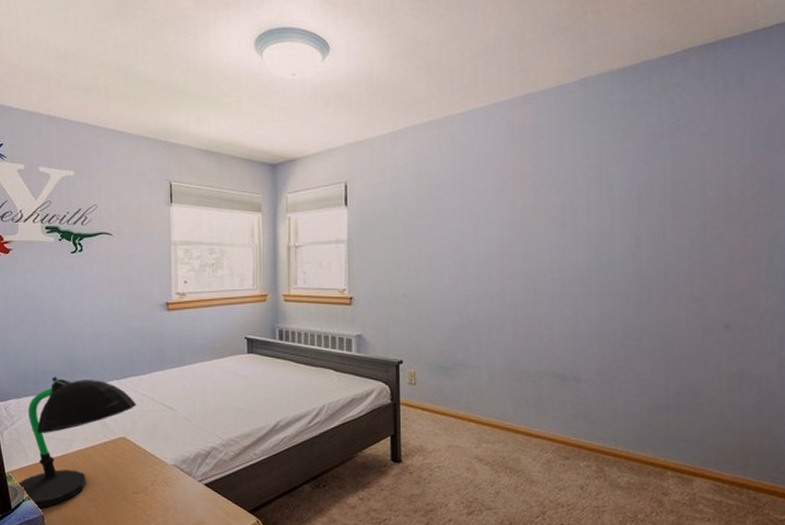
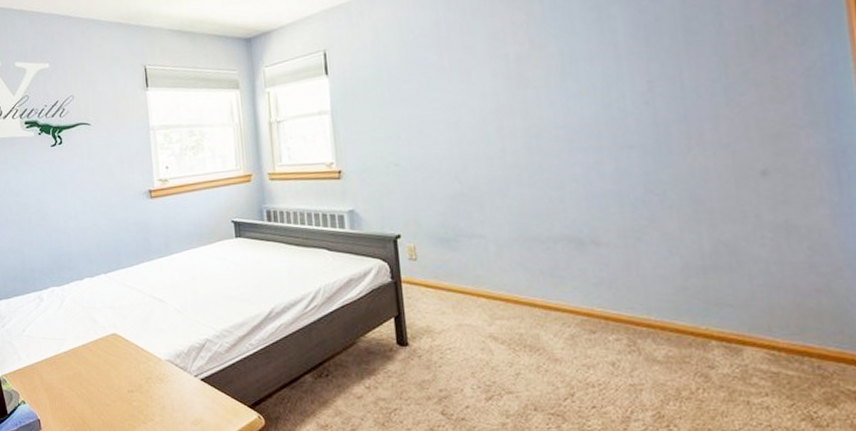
desk lamp: present [16,377,137,508] -> none [11,274,126,412]

